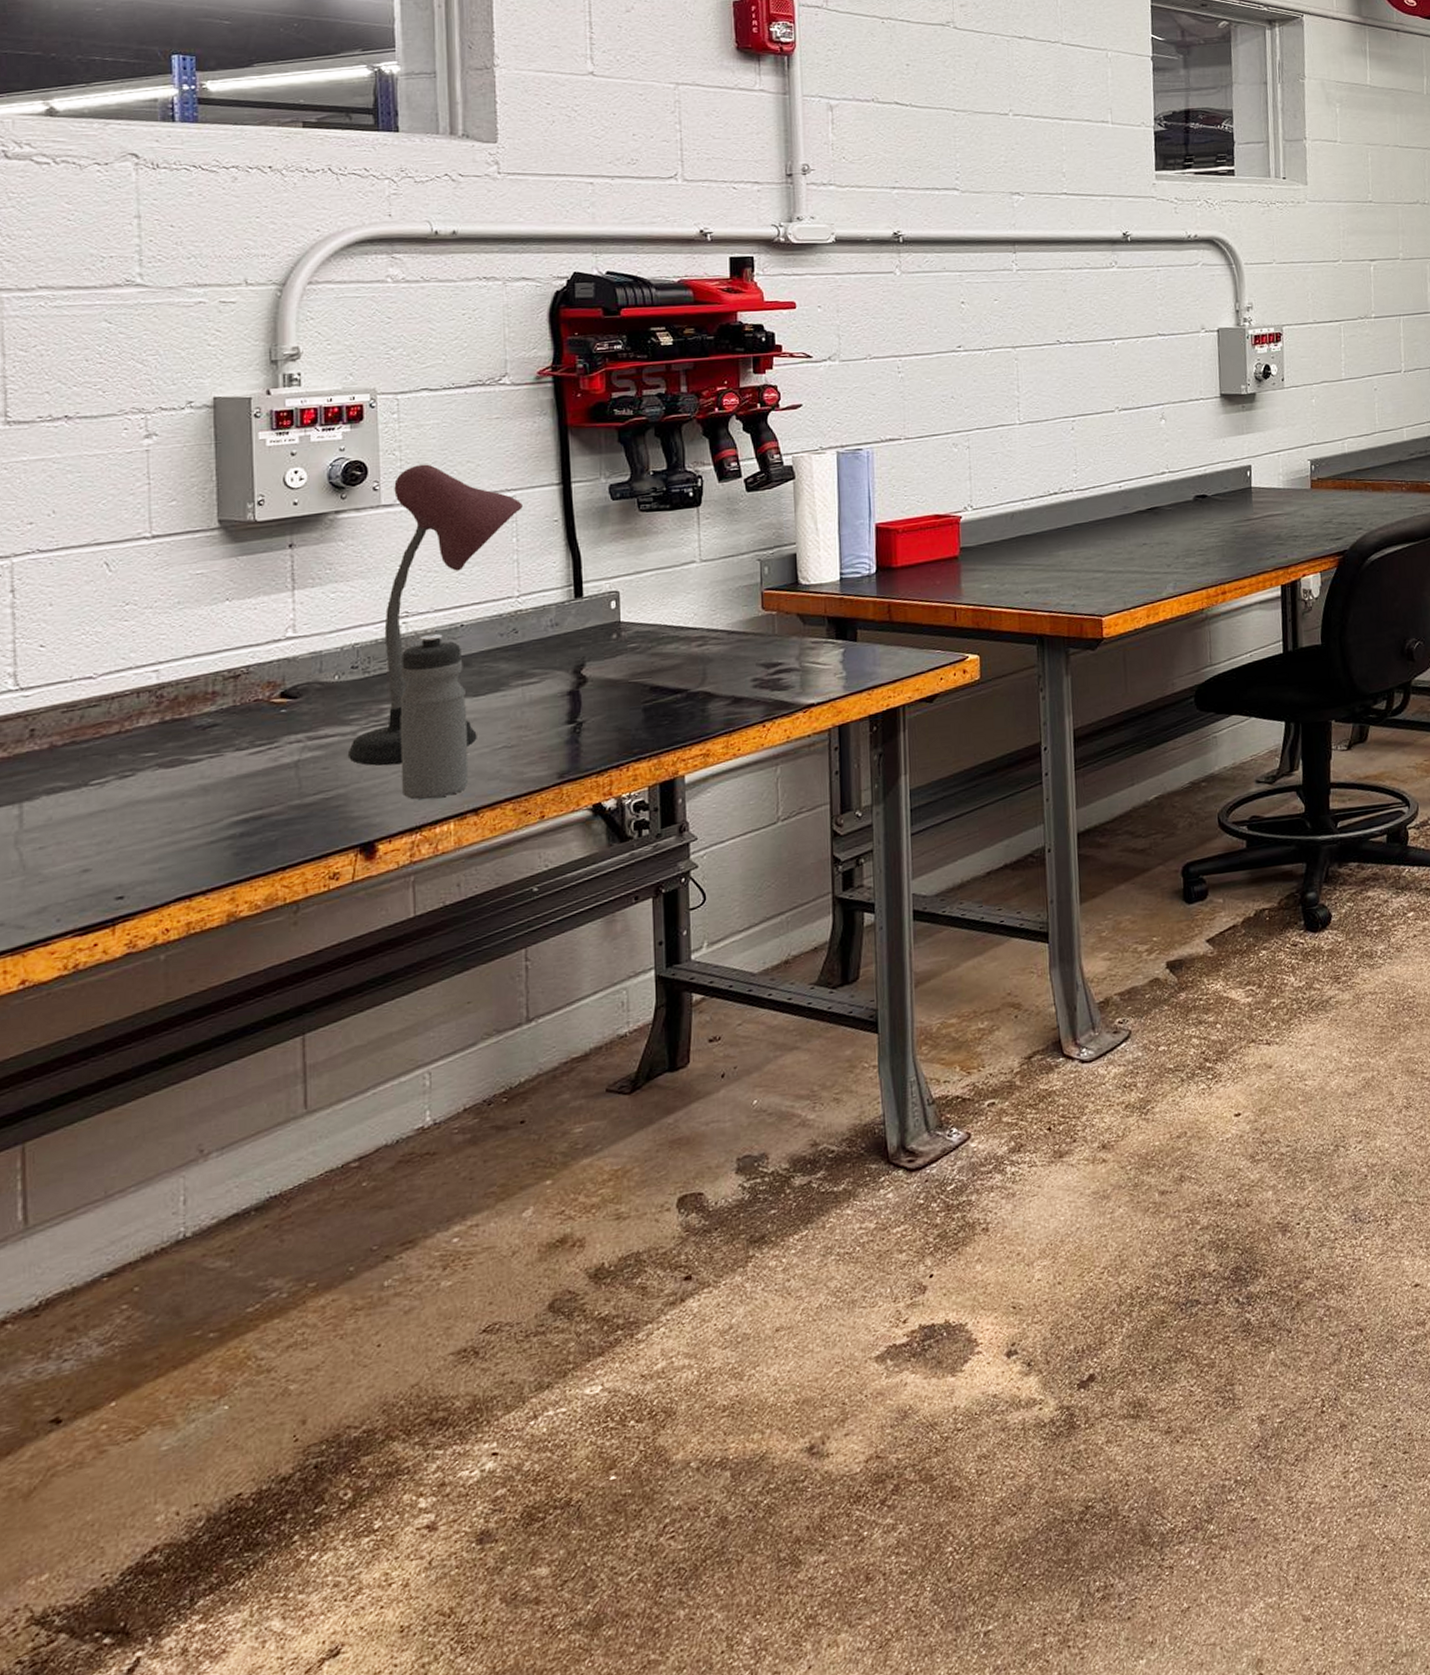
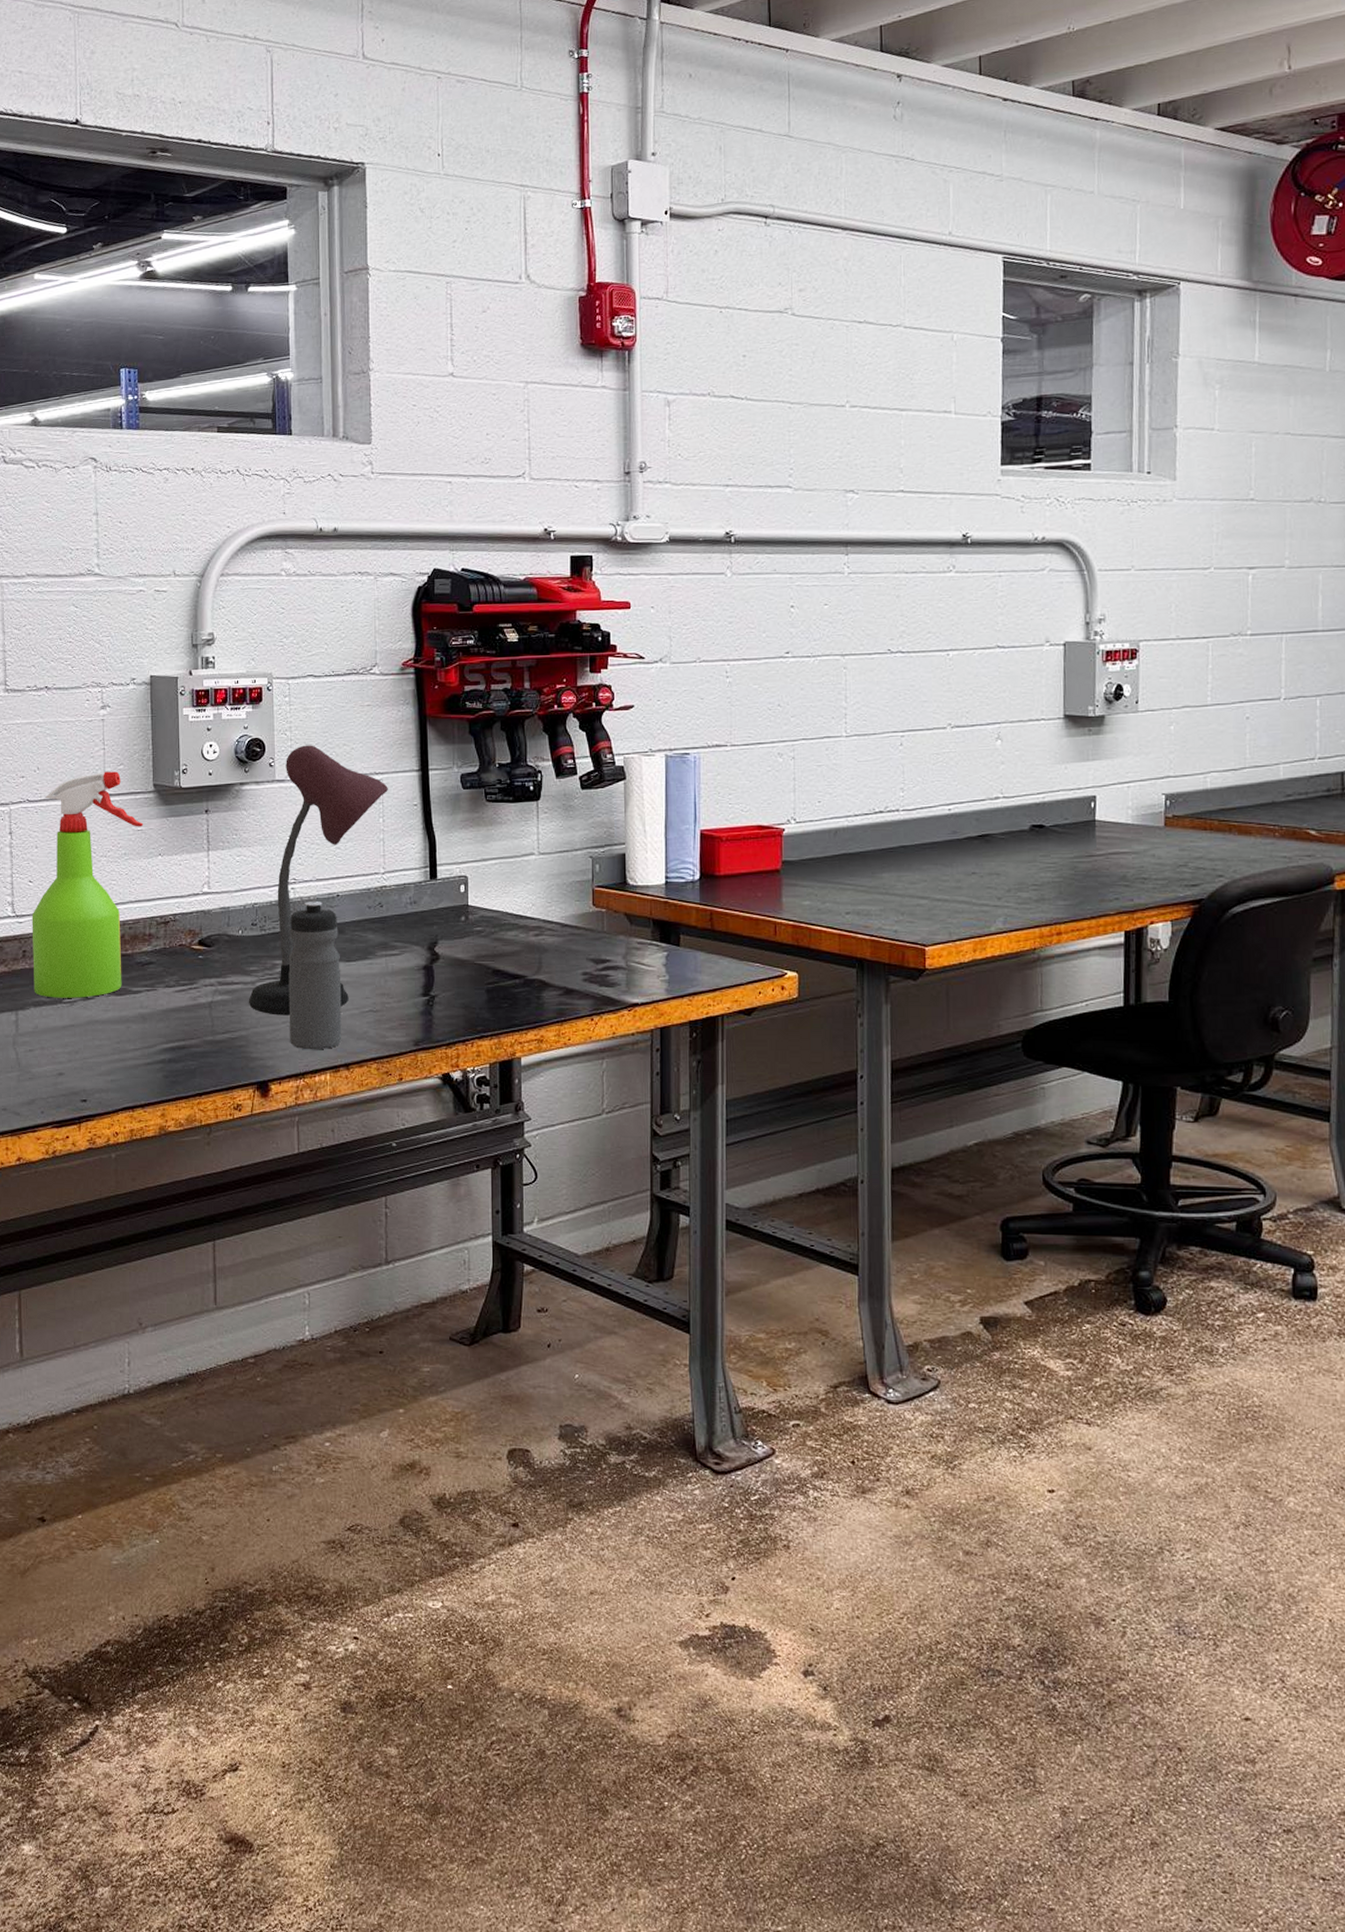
spray bottle: none [43,508,205,782] -> present [32,771,144,998]

